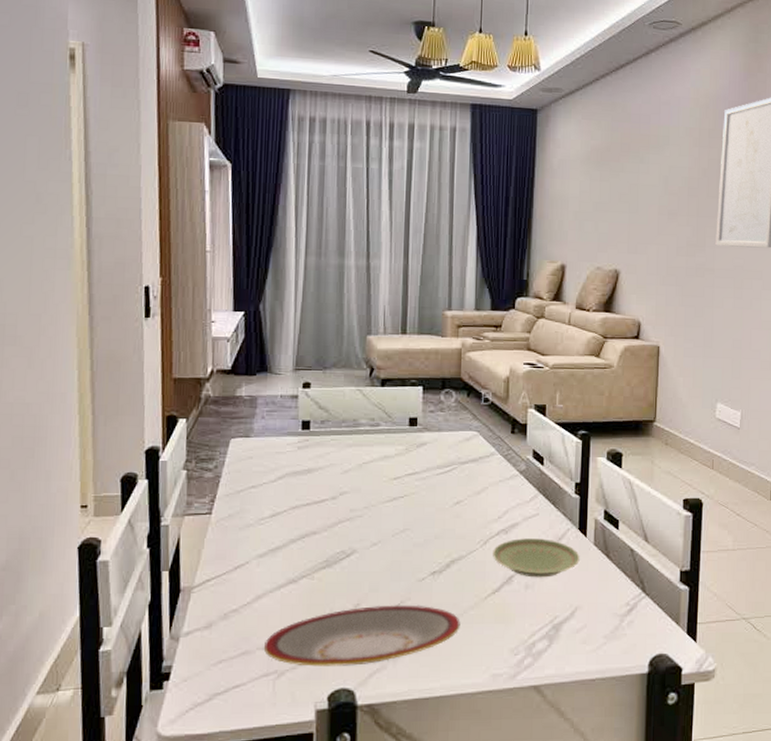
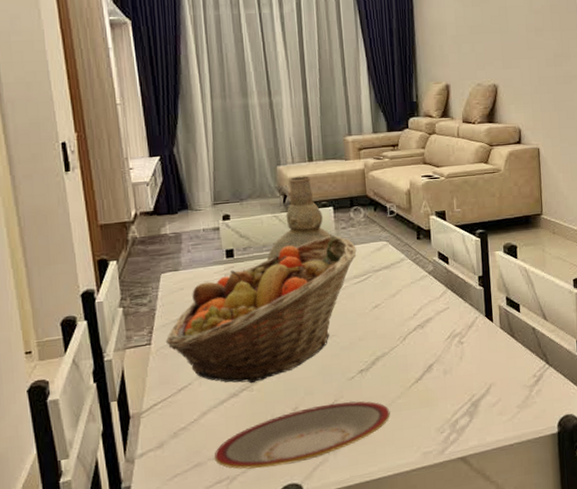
fruit basket: none [227,418,443,571] -> present [165,235,357,384]
vase: none [346,349,419,437] -> present [267,176,333,260]
plate: present [493,538,580,578] -> none [412,328,489,364]

